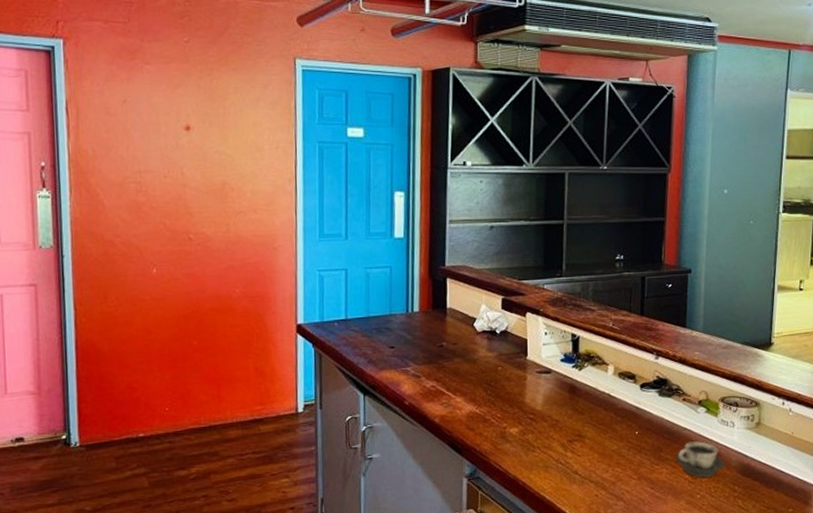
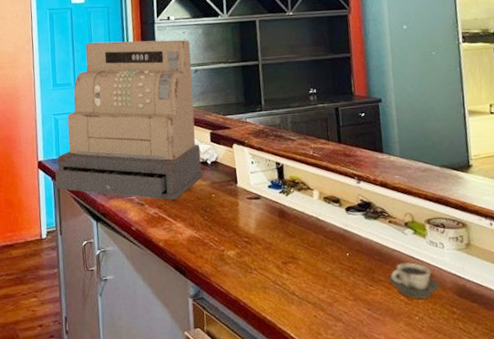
cash register: none [317,186,490,372] -> present [55,40,204,200]

